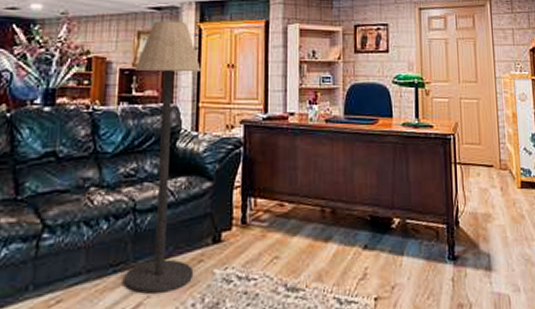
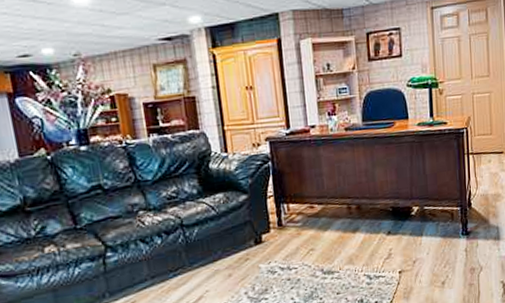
floor lamp: present [123,20,201,294] -> none [157,49,243,290]

